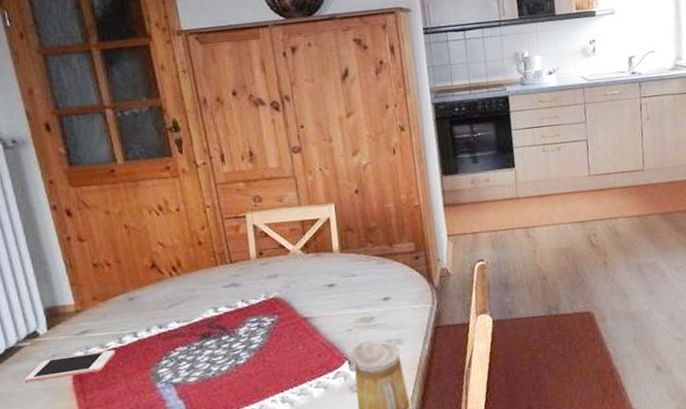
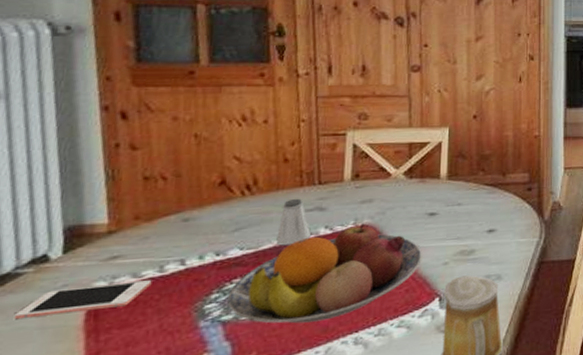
fruit bowl: none [174,295,328,385] -> present [227,222,422,324]
saltshaker: none [203,276,232,318] -> present [276,198,312,246]

